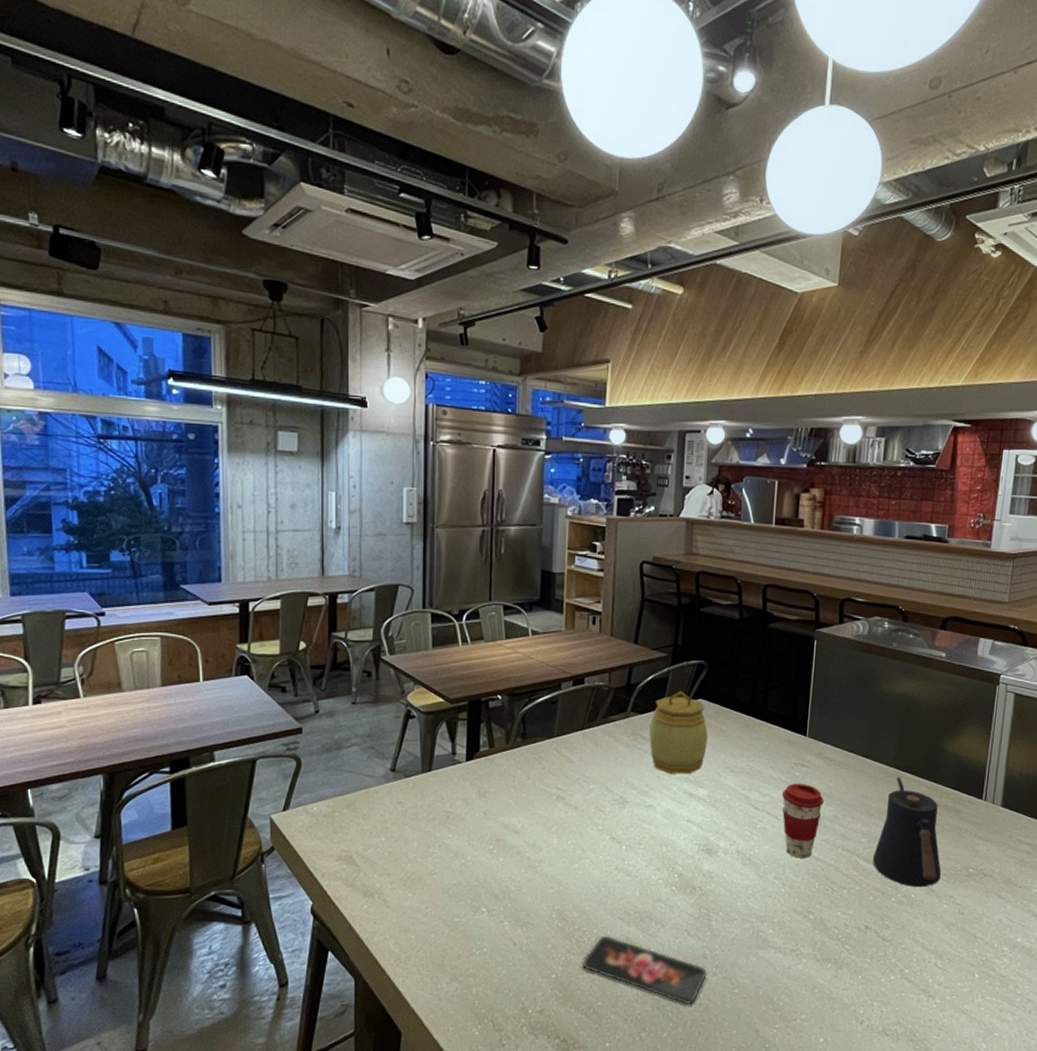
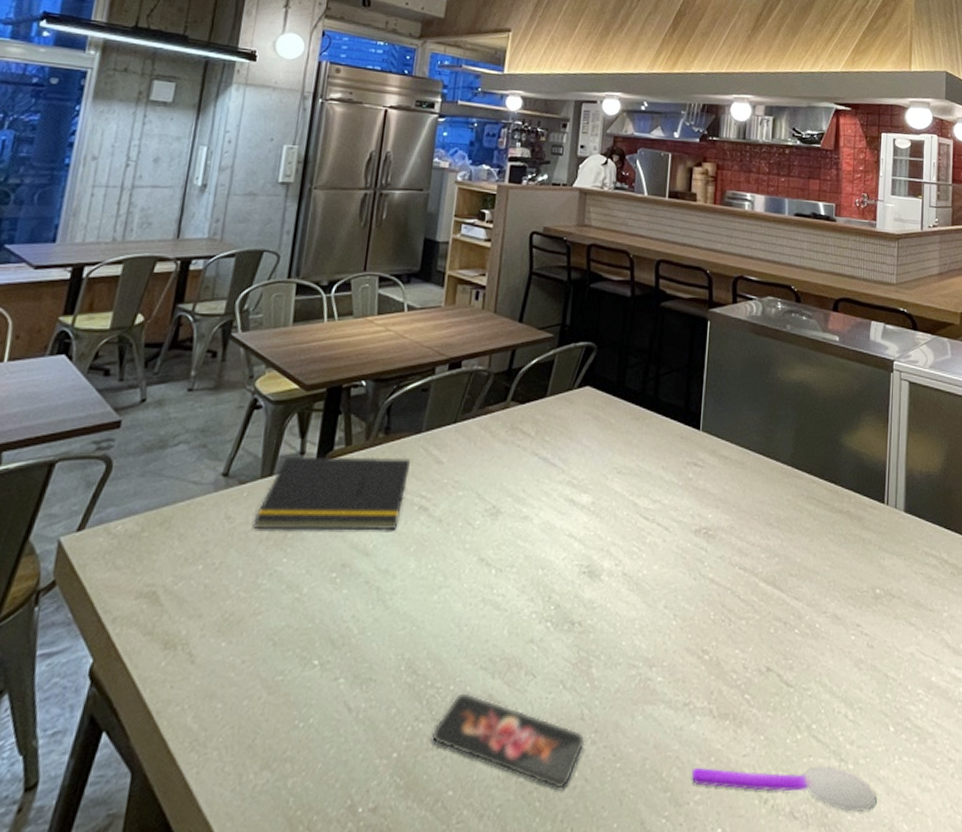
notepad: none [421,756,546,815] -> present [253,456,410,531]
jar: present [649,690,708,774] -> none [529,376,595,477]
coffee cup: present [781,783,824,858] -> none [673,486,719,581]
spoon: none [798,995,960,1033] -> present [691,765,877,812]
kettle: present [873,777,941,888] -> none [773,478,846,615]

